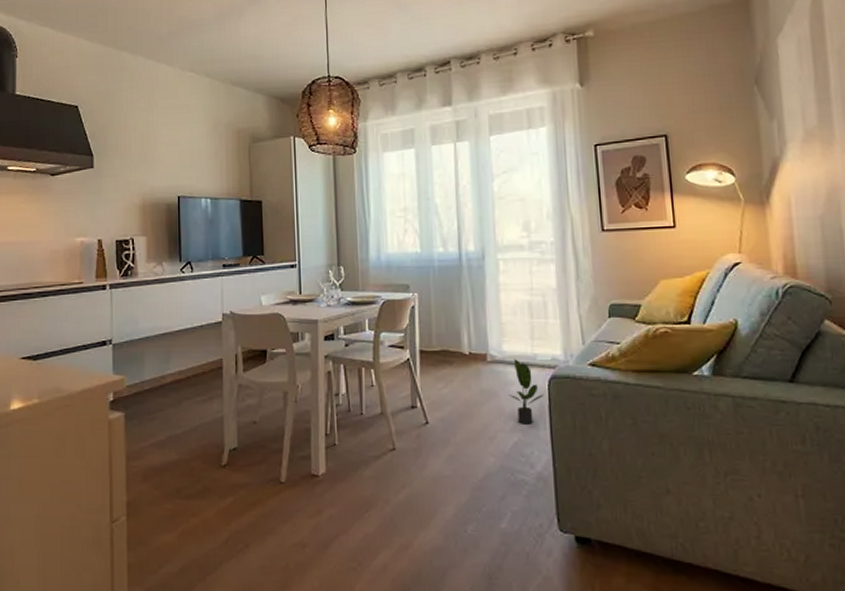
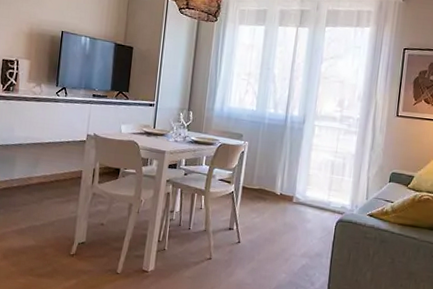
potted plant: present [509,359,544,424] -> none [305,203,331,253]

